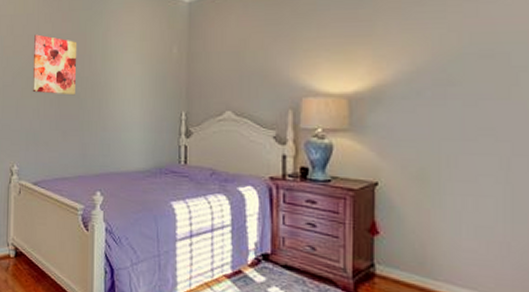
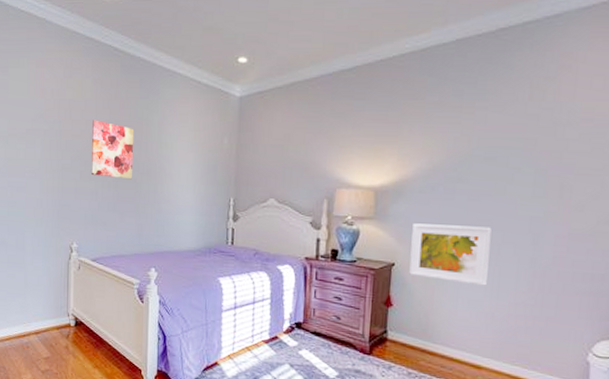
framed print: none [397,135,497,209] -> present [409,223,492,286]

